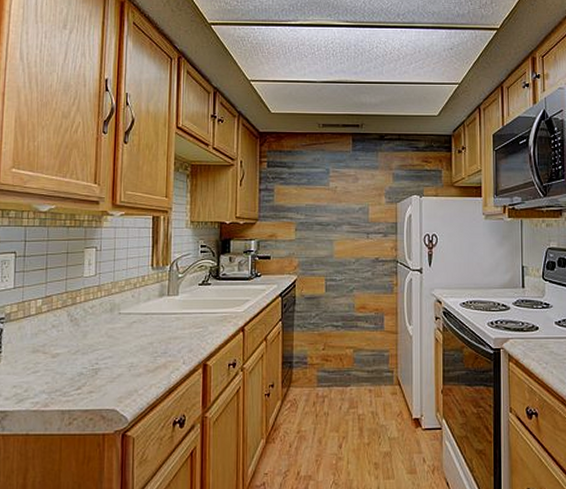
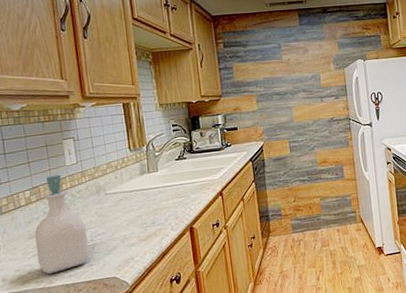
soap bottle: none [37,285,92,395] -> present [34,174,89,274]

